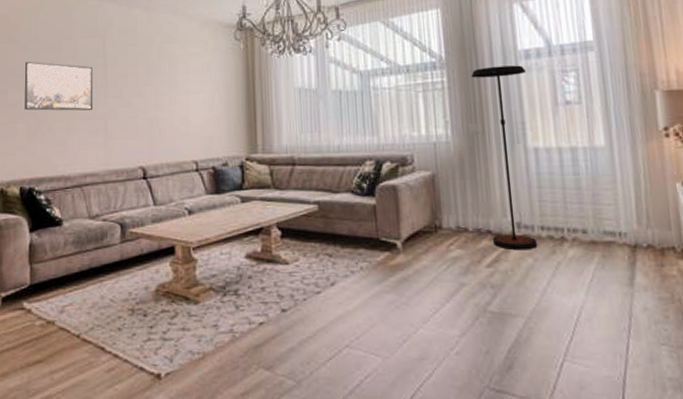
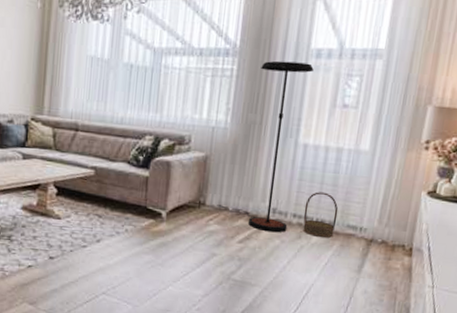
basket: none [551,197,591,250] -> present [303,192,338,238]

